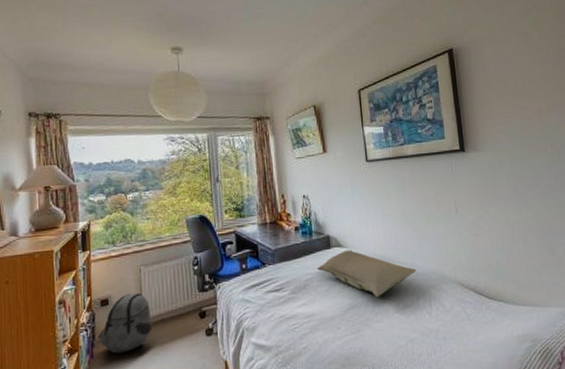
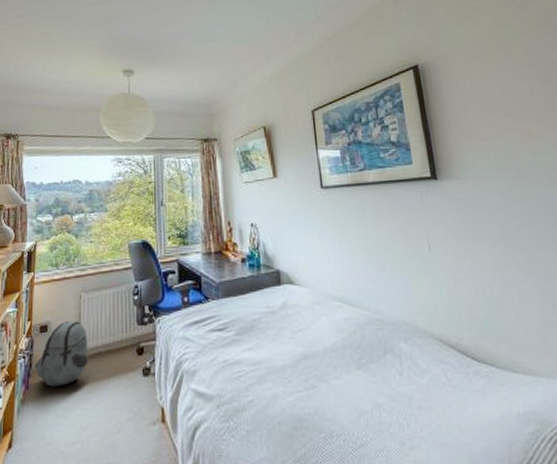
pillow: present [317,250,417,298] -> none [265,288,383,348]

